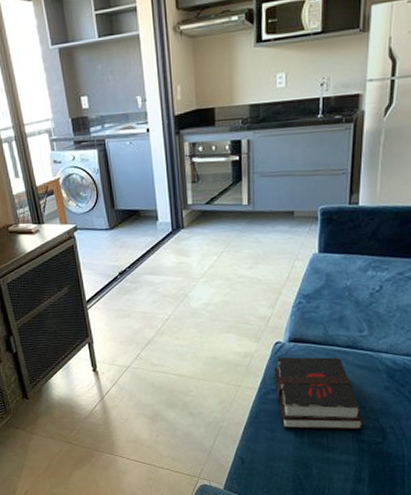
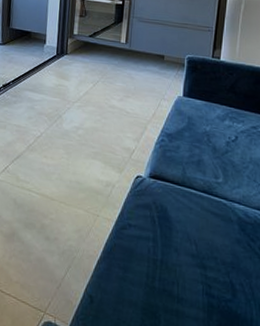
hardback book: present [274,357,364,430] -> none [132,192,215,282]

